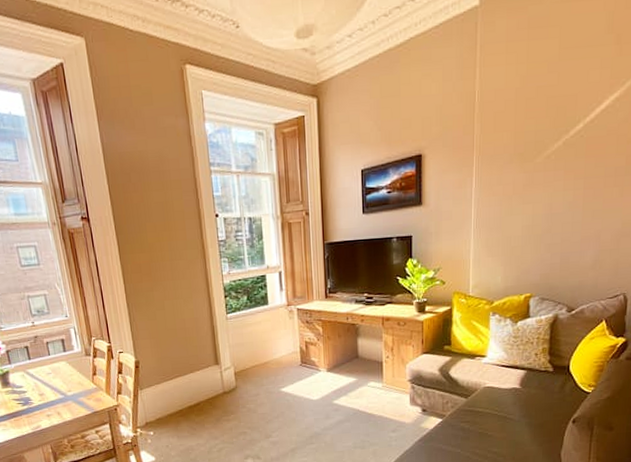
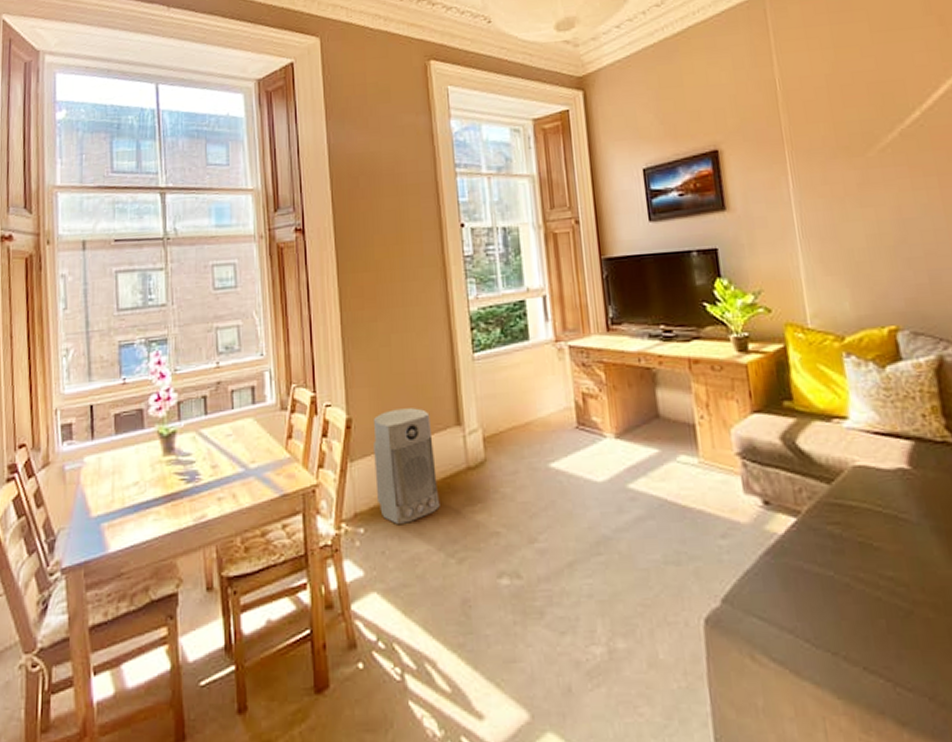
air purifier: none [154,353,205,429] -> present [373,408,440,524]

